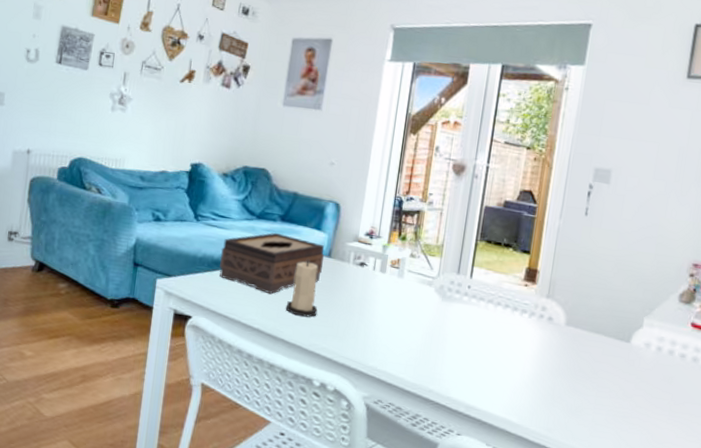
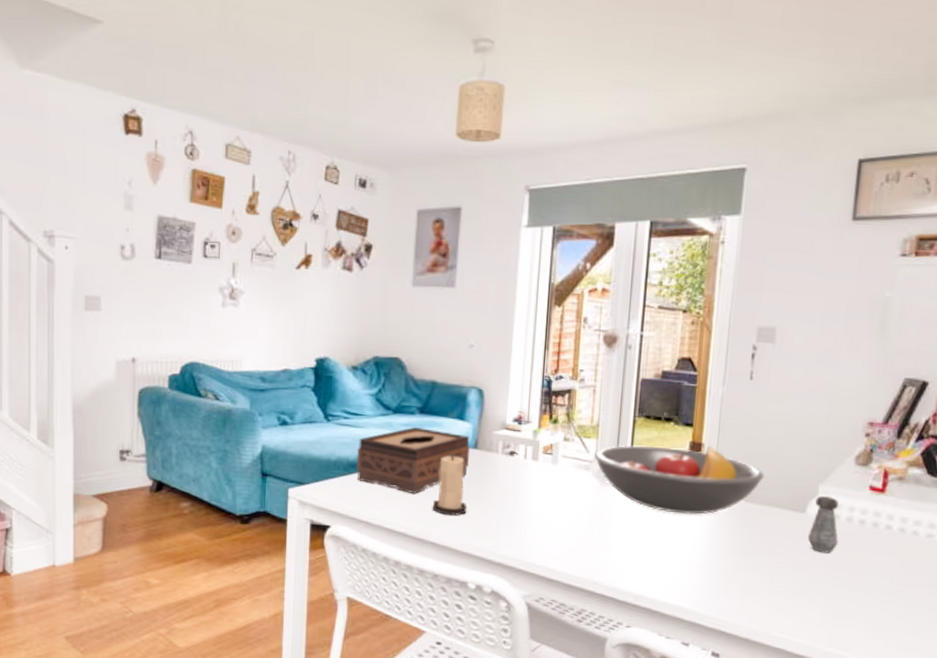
fruit bowl: none [437,265,594,336] -> present [594,445,764,514]
salt shaker: none [630,328,662,383] -> present [807,495,838,553]

